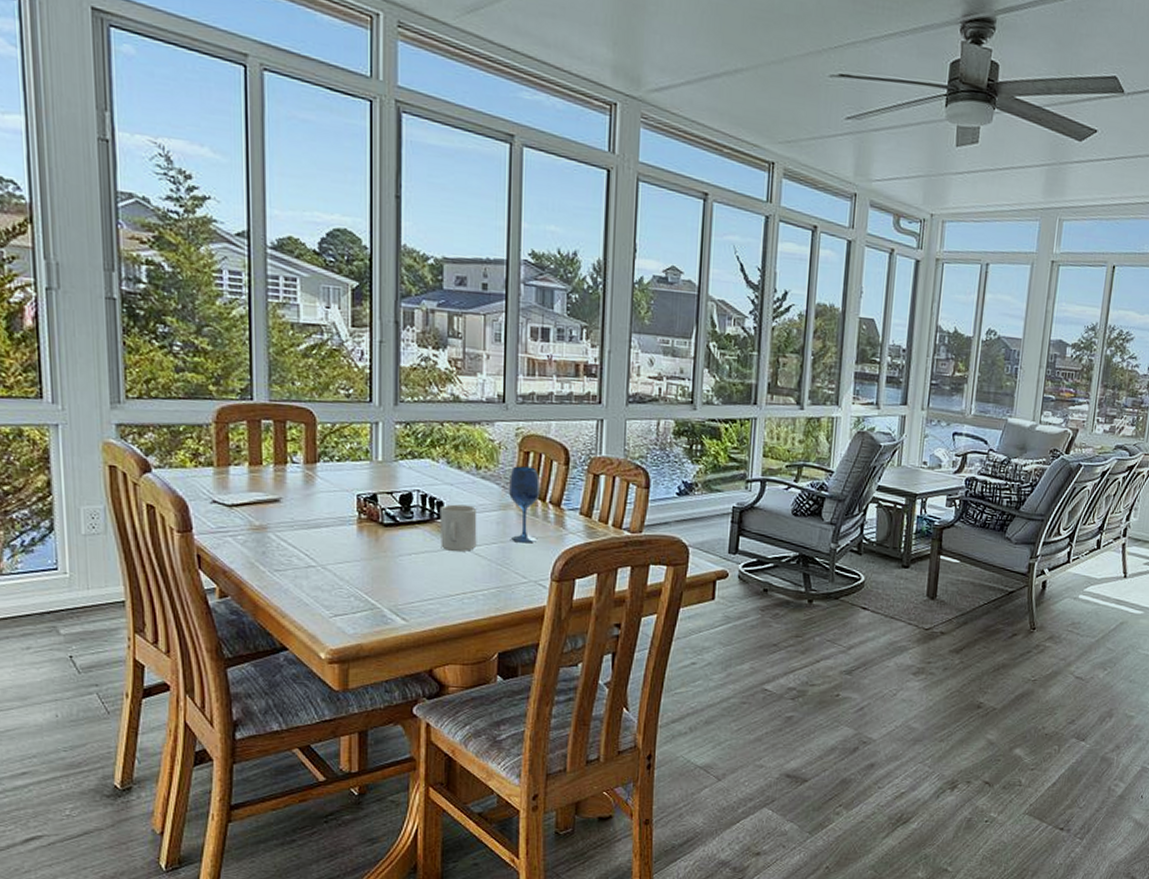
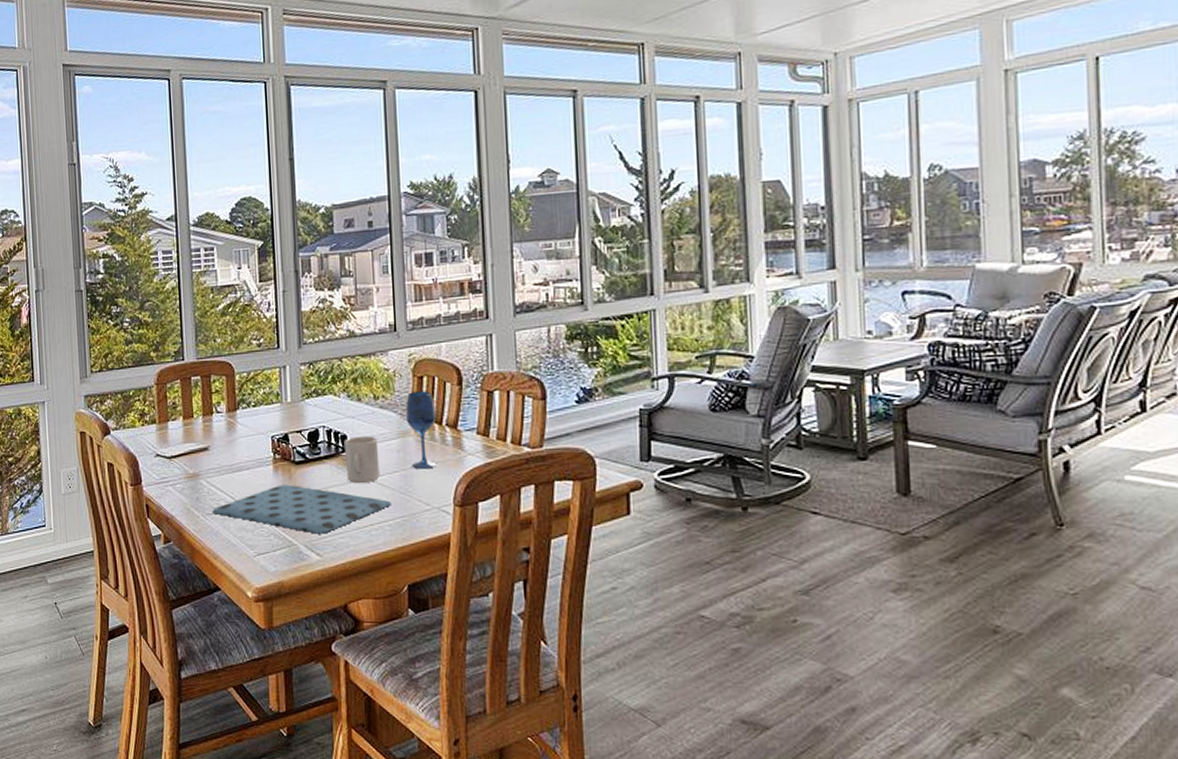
placemat: none [281,546,487,599] -> present [212,484,392,534]

